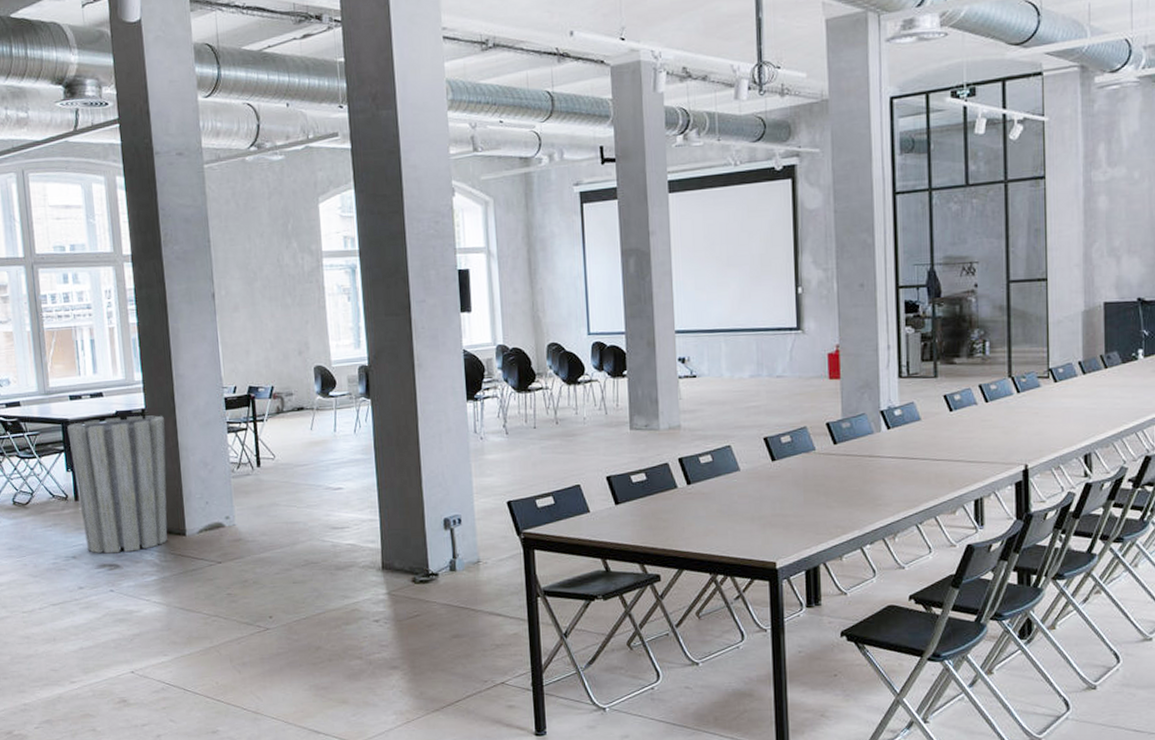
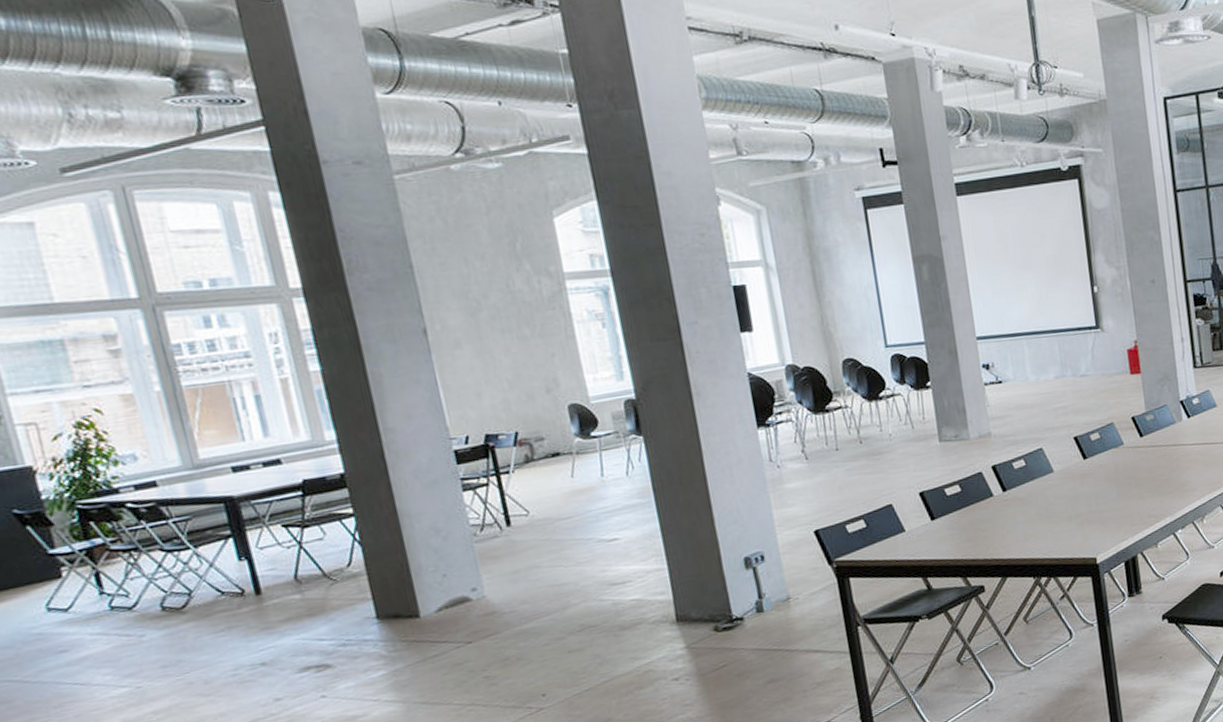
trash can: present [67,415,168,554] -> none [232,479,395,655]

